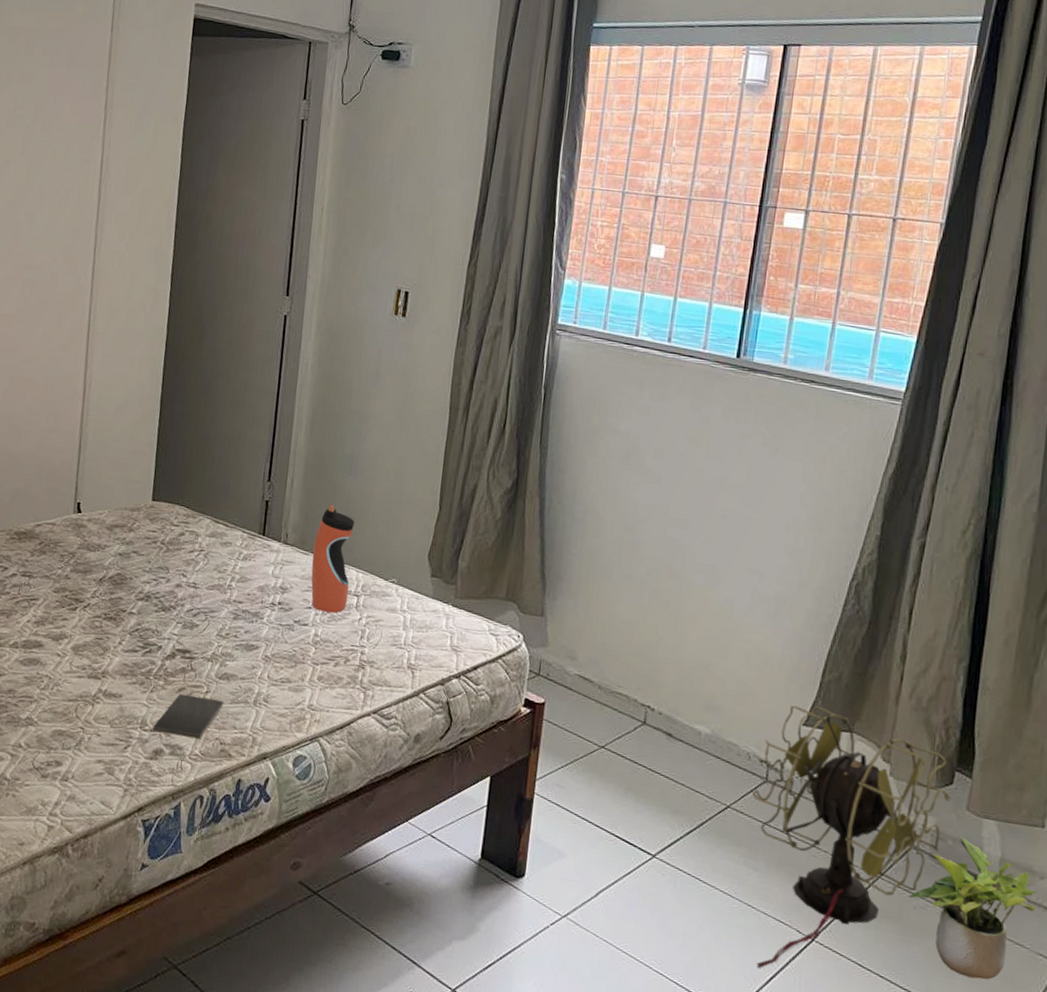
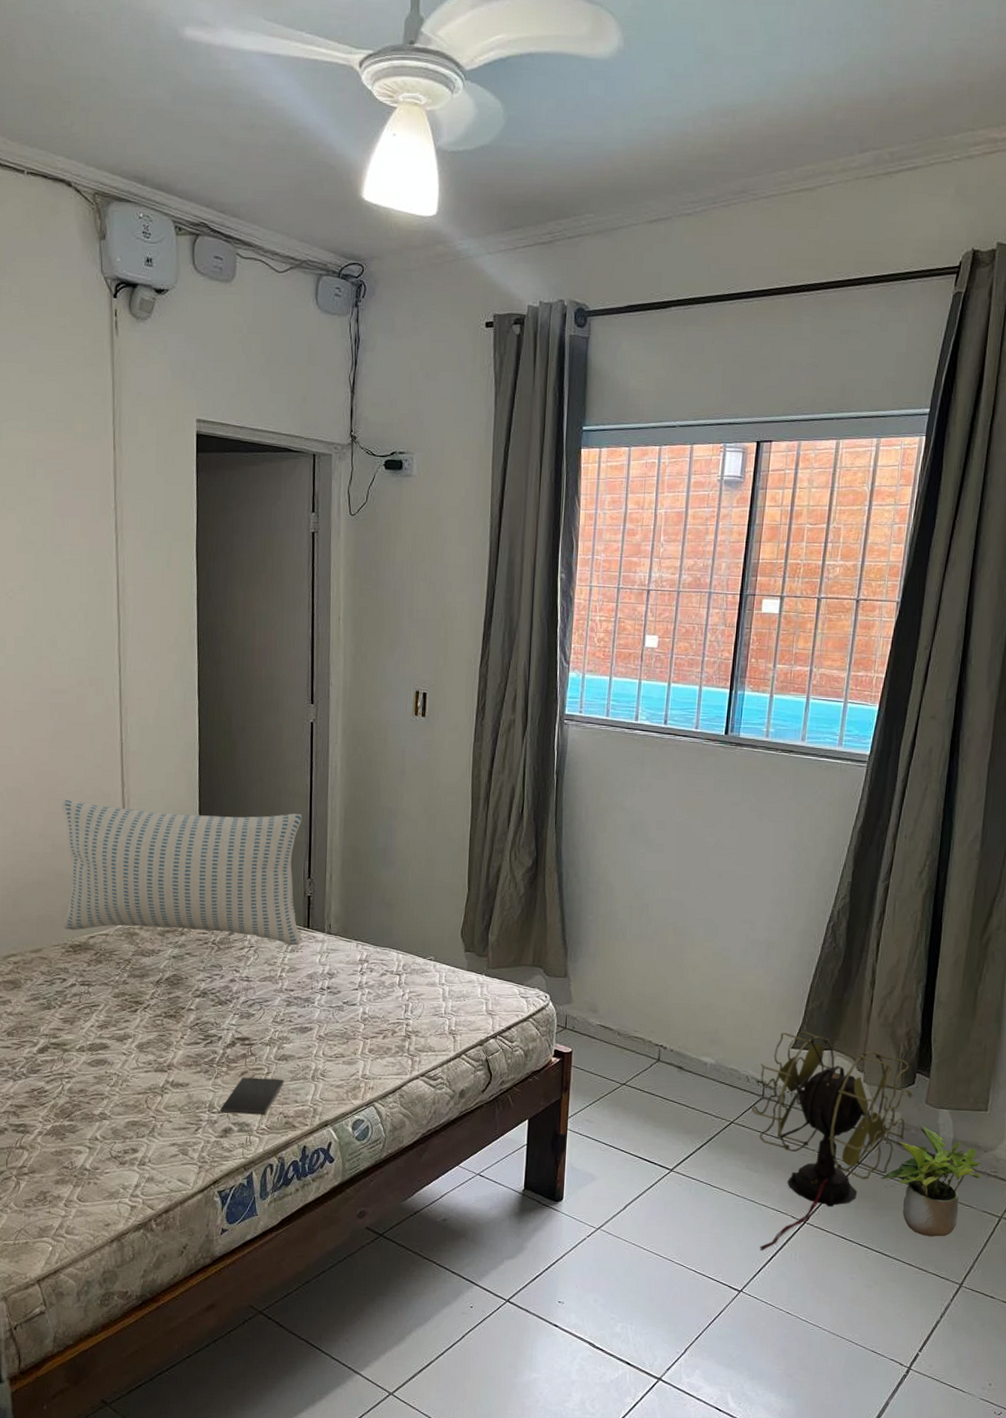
pillow: none [11,378,267,553] -> present [61,799,302,945]
water bottle: present [311,504,354,613] -> none [355,894,391,992]

